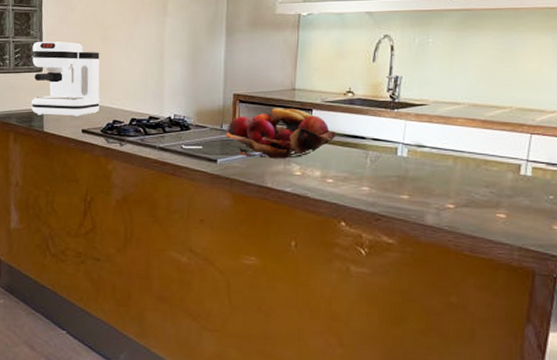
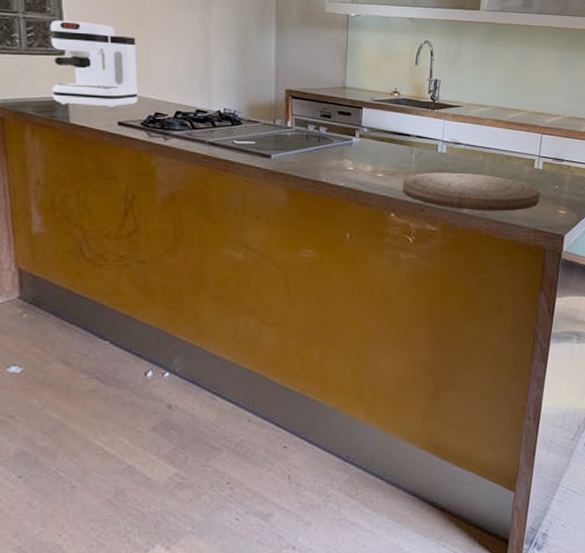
fruit basket: present [225,108,335,159] -> none [278,105,384,154]
cutting board: none [355,178,528,225] -> present [402,172,540,212]

